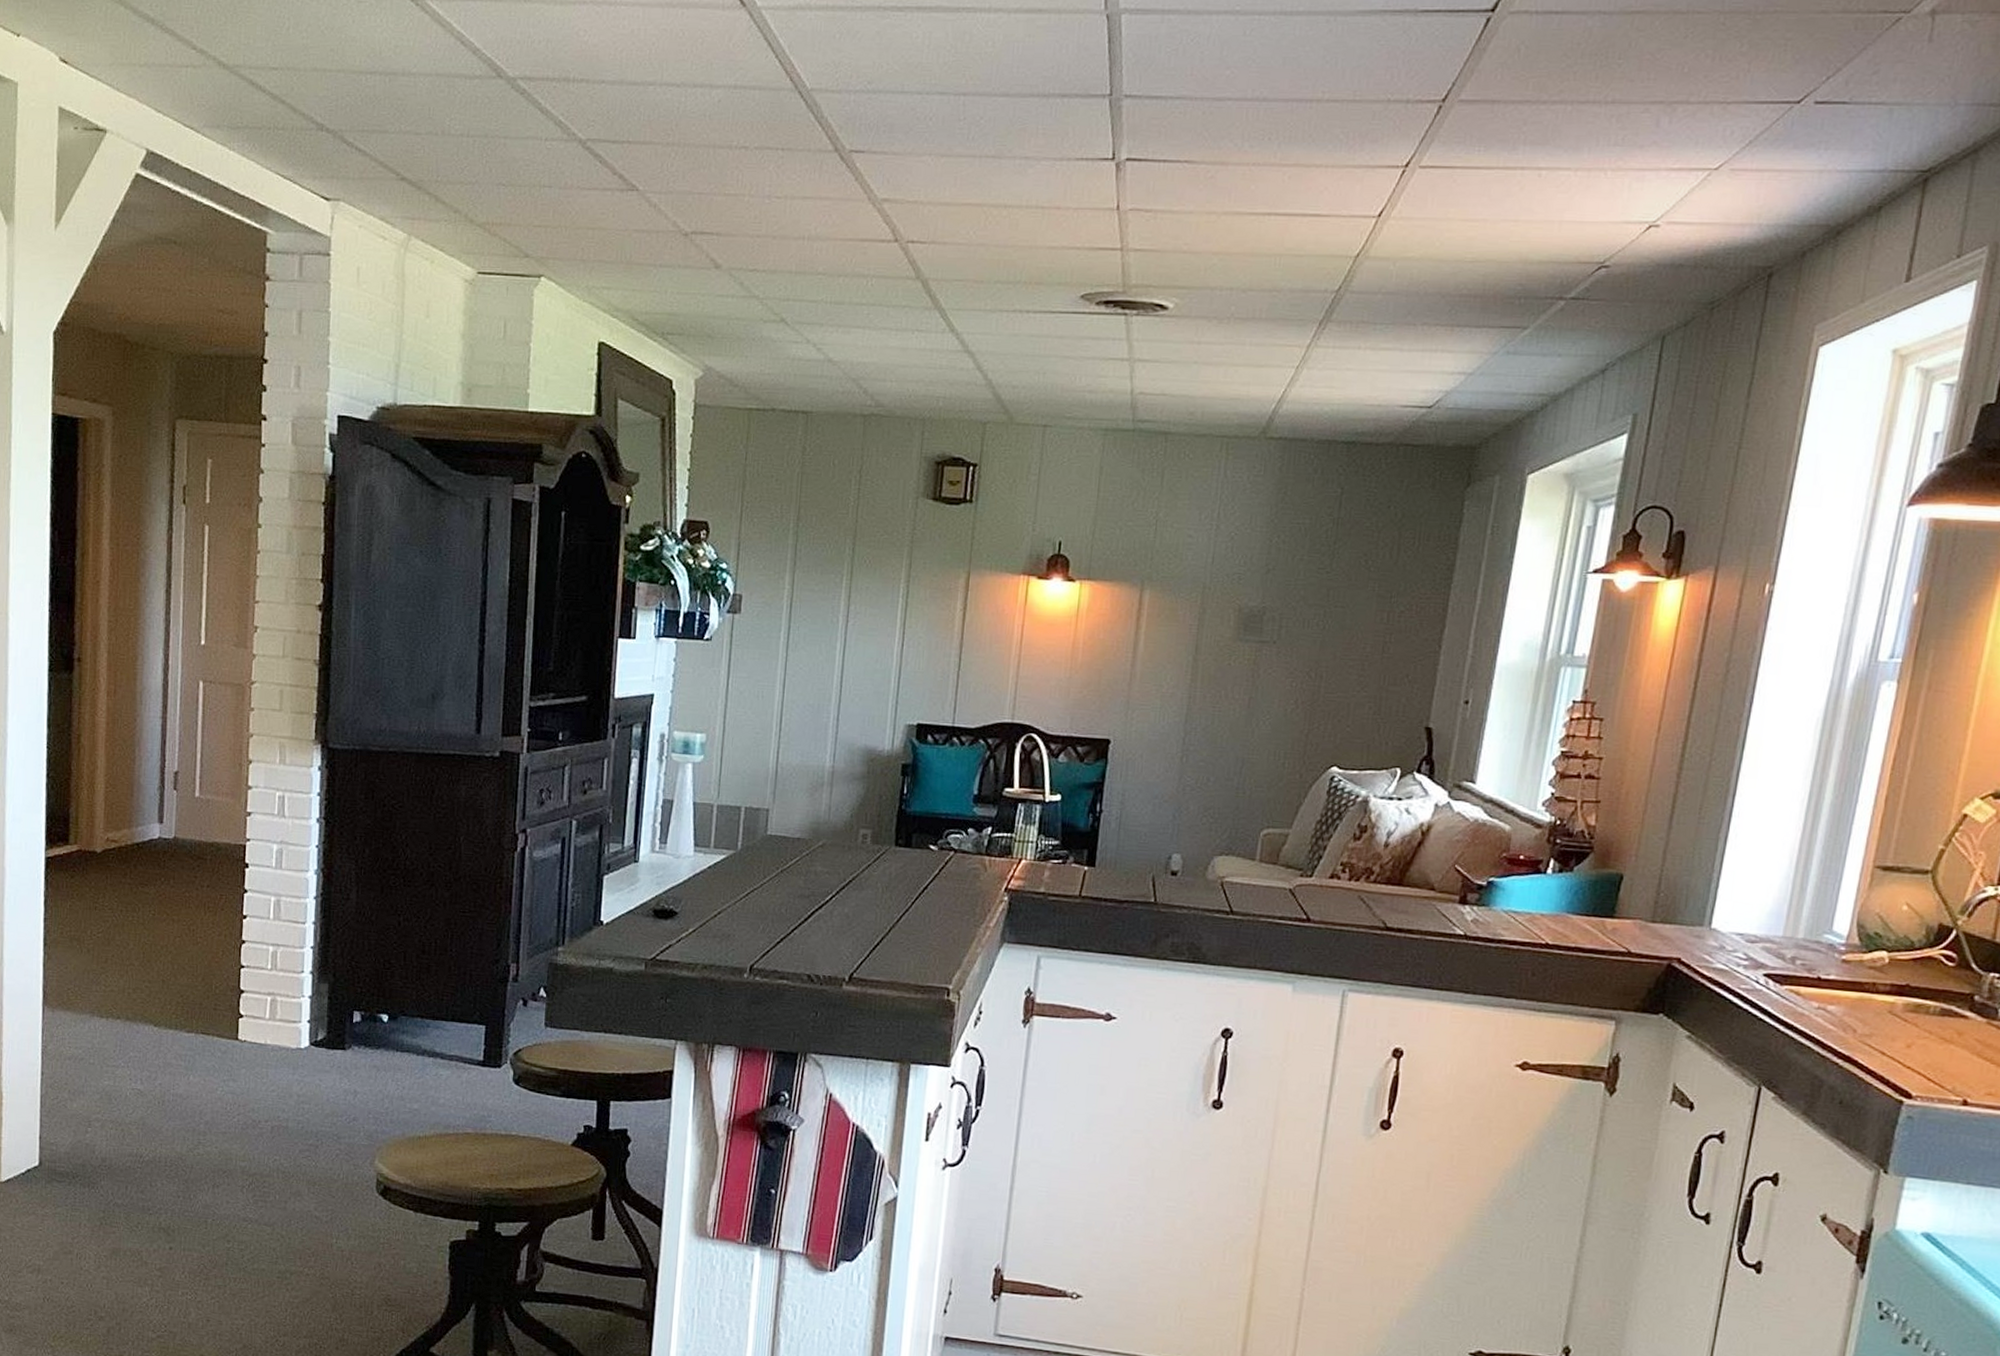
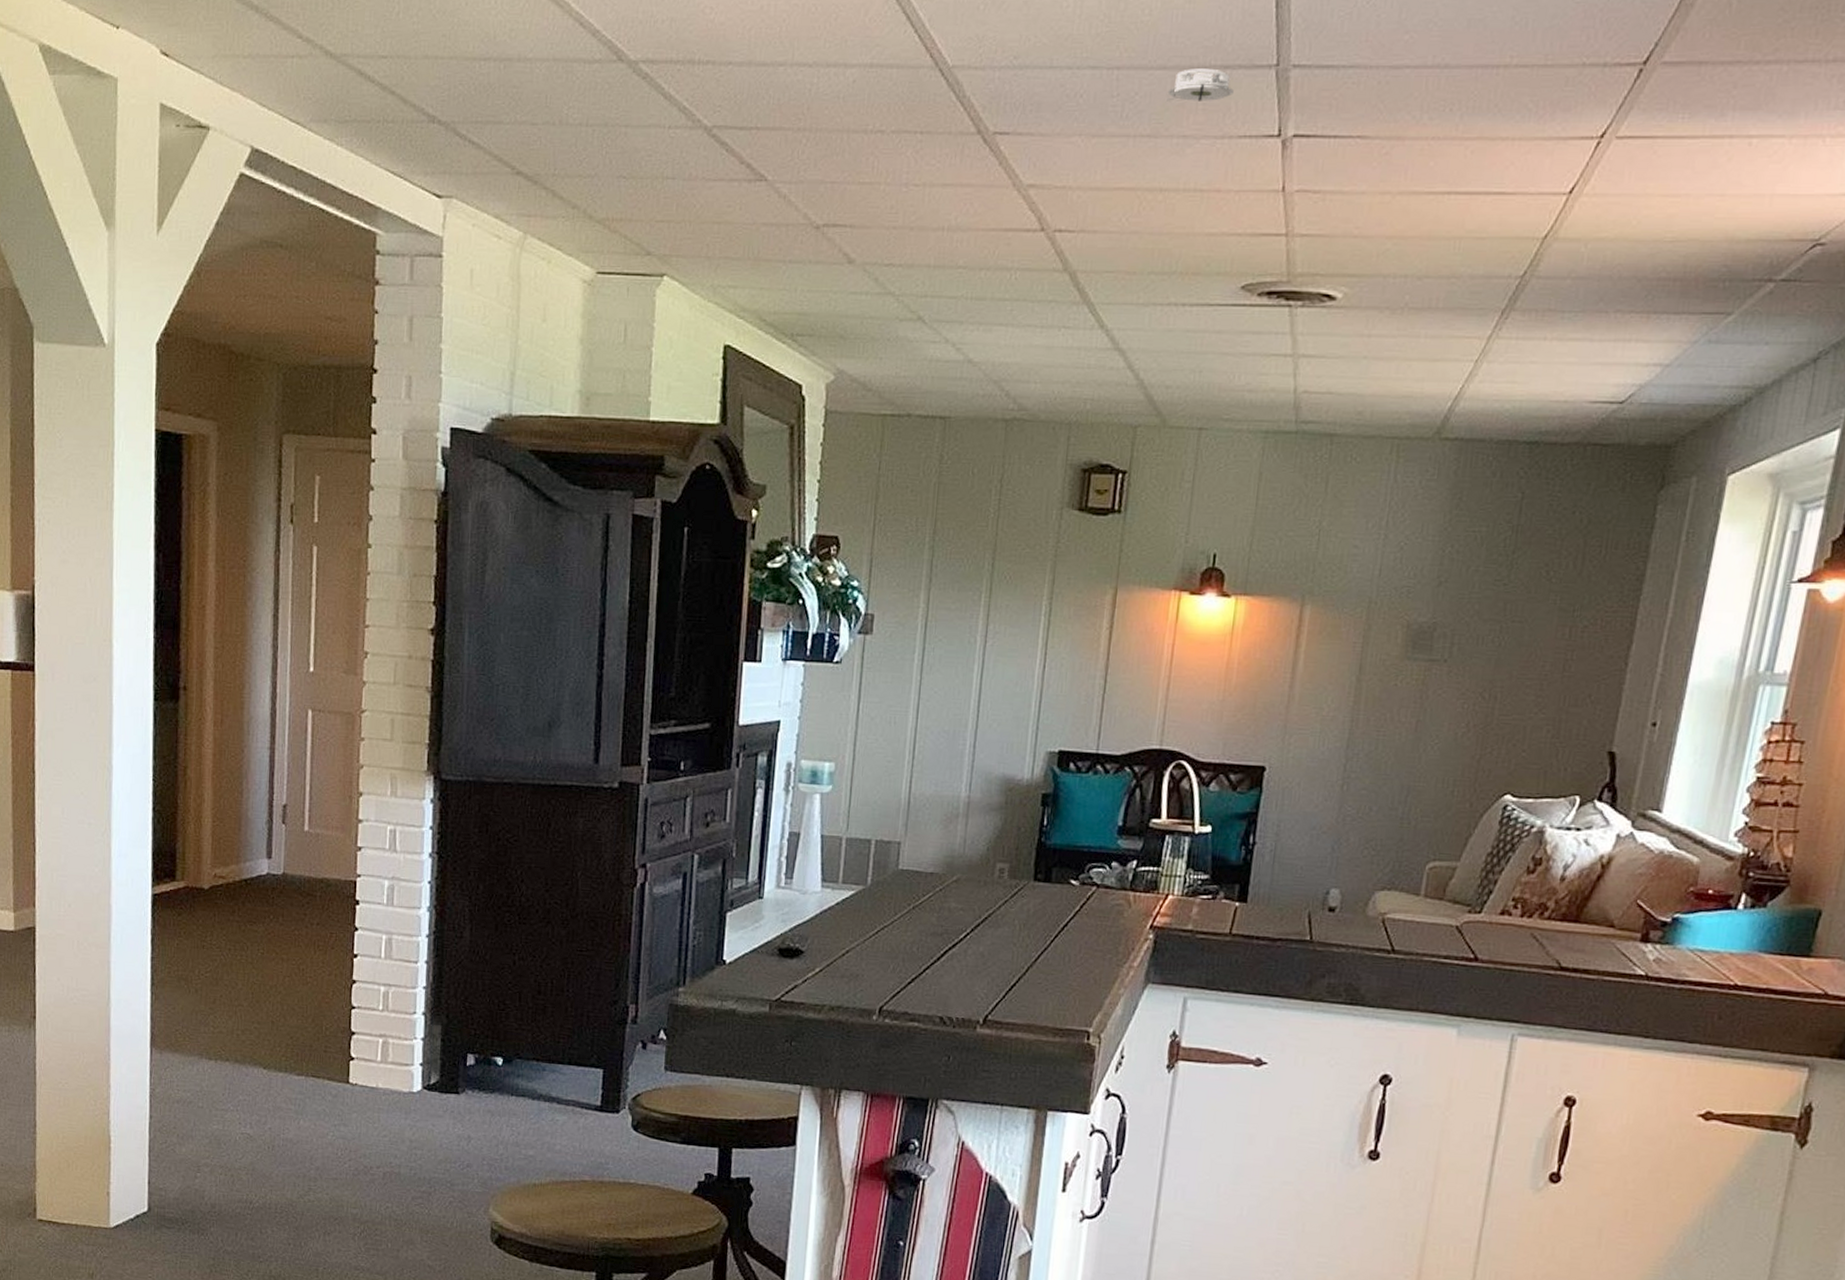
smoke detector: none [1009,96,1071,126] -> present [1167,68,1234,101]

